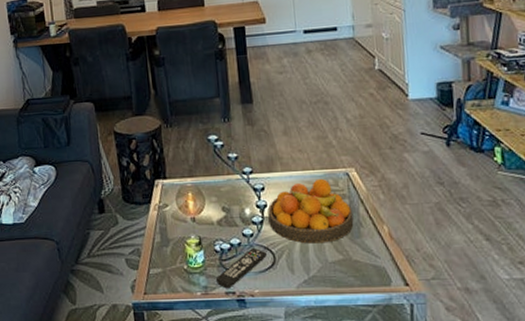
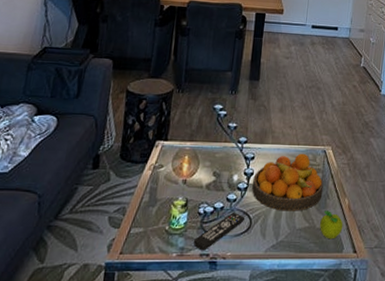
fruit: none [357,240,387,272] -> present [320,211,343,240]

